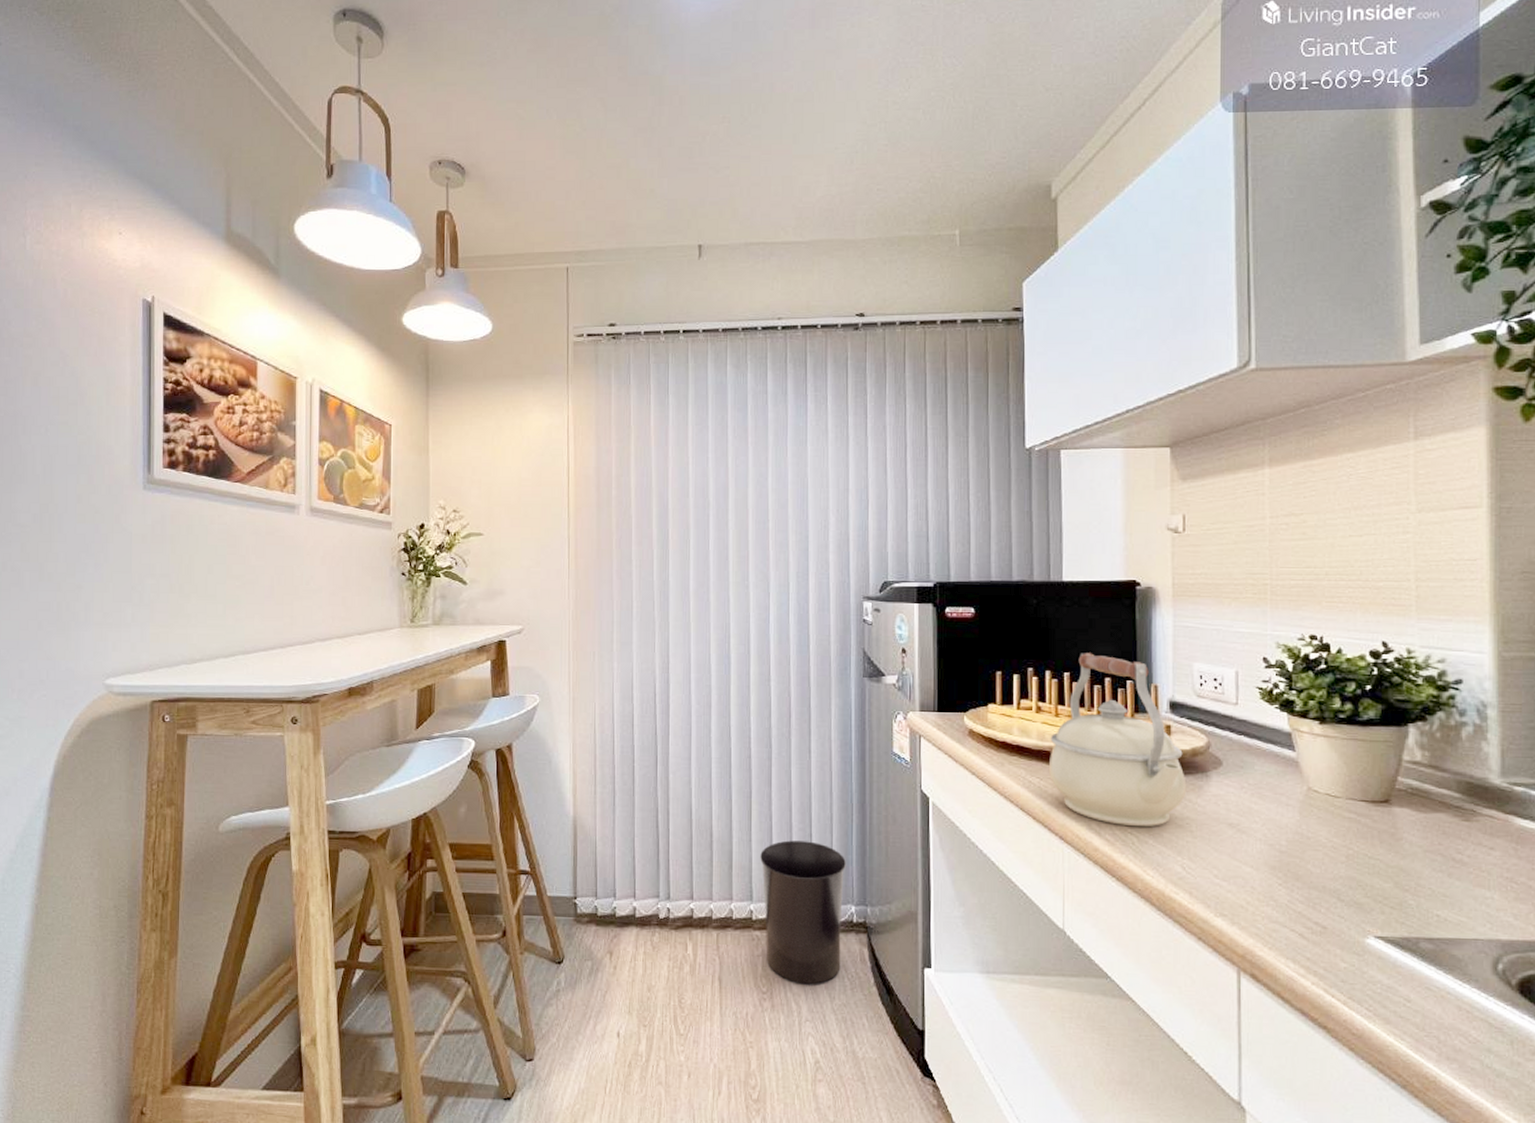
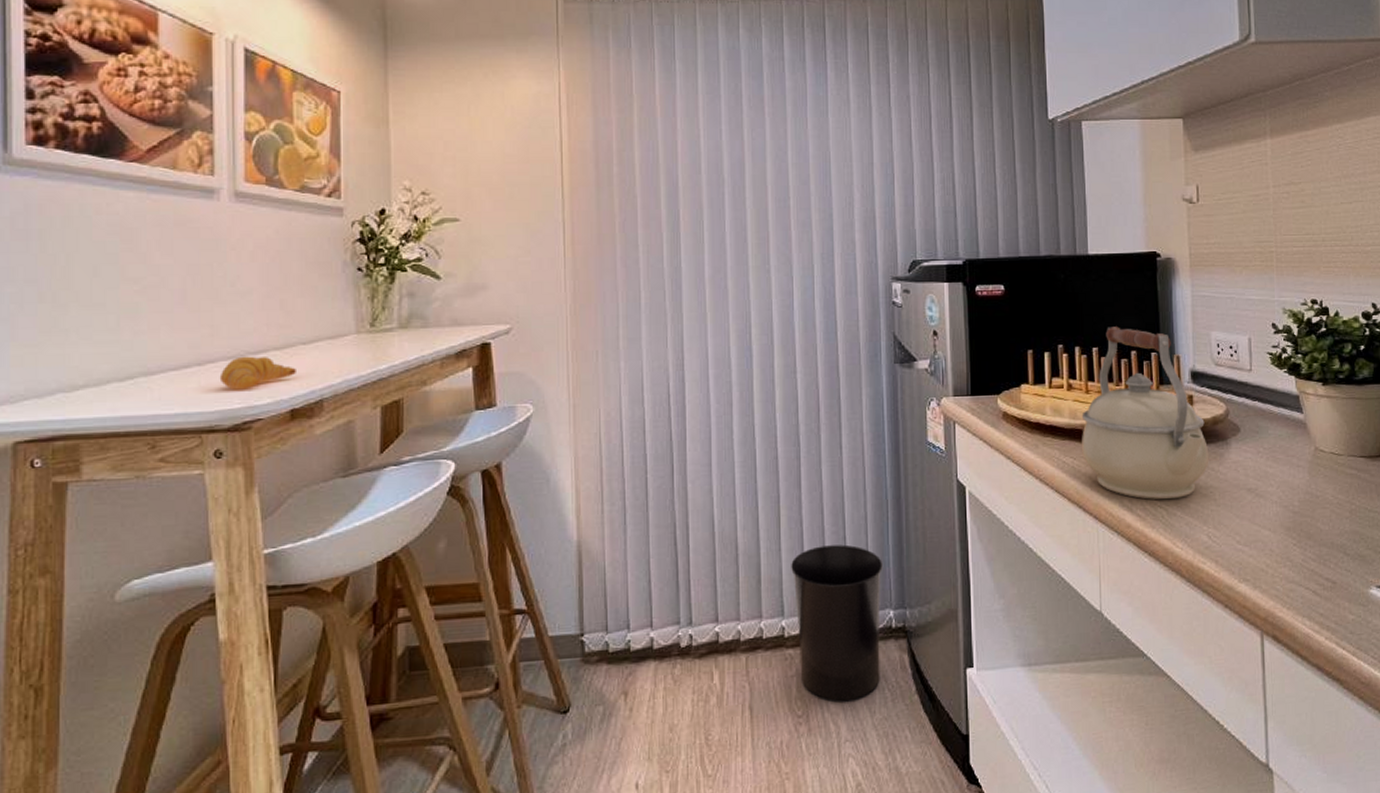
croissant: none [296,642,353,670] -> present [219,356,296,390]

